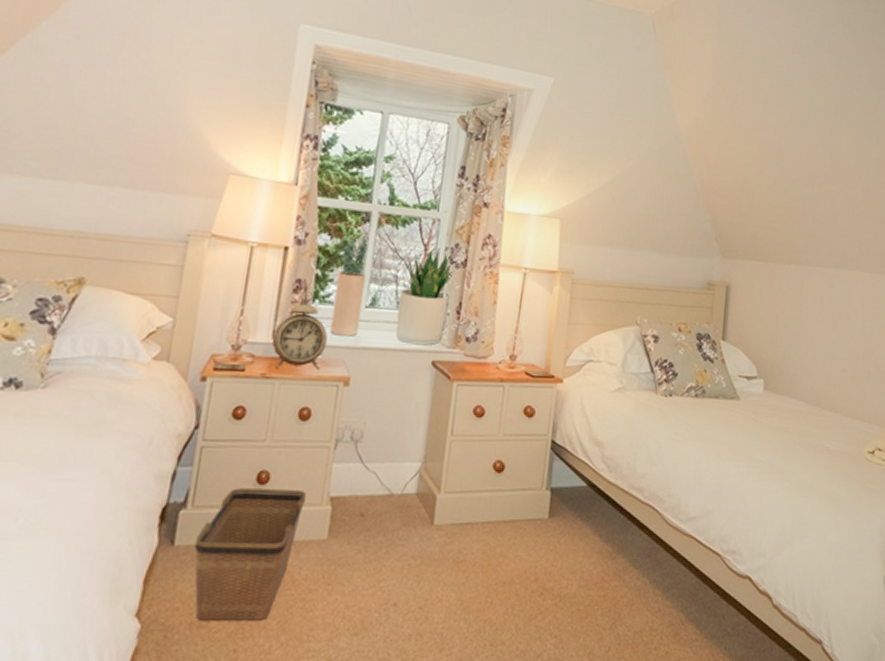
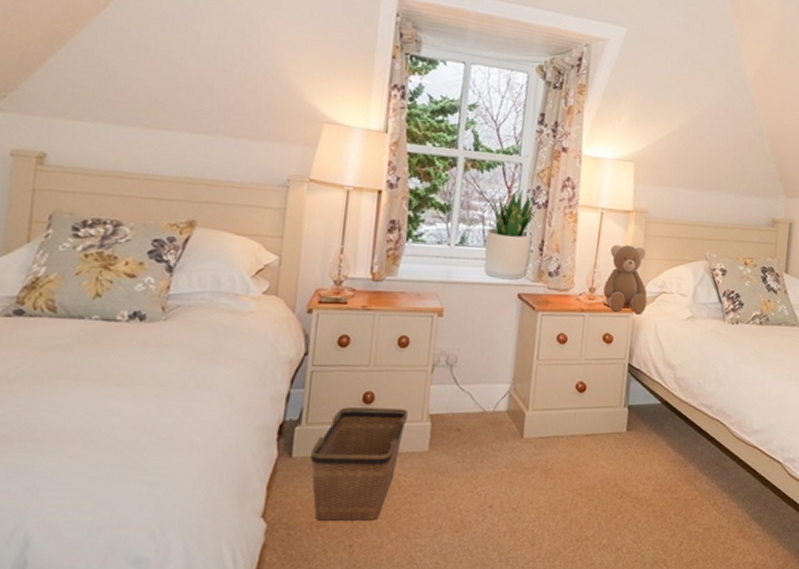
alarm clock: present [273,290,328,370] -> none [371,230,421,303]
vase: present [330,232,369,337] -> none [423,176,456,273]
teddy bear: none [525,307,573,385] -> present [603,244,648,315]

